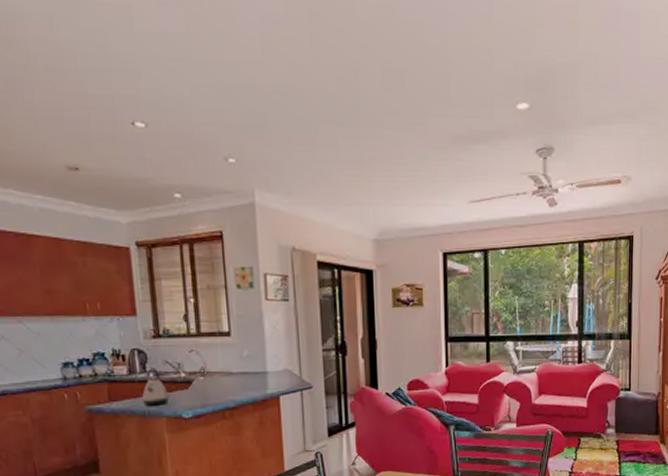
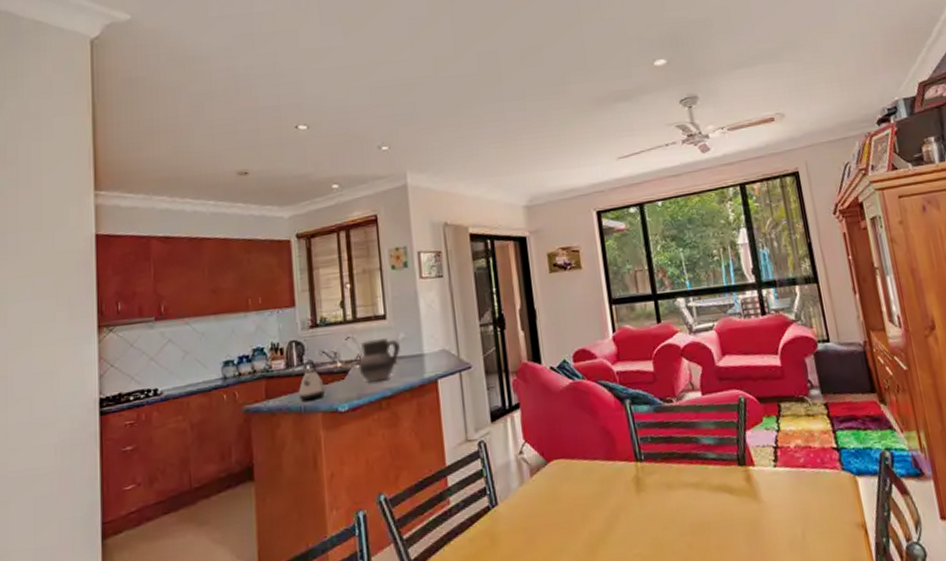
ceramic jug: none [202,353,244,395] -> present [358,338,400,384]

